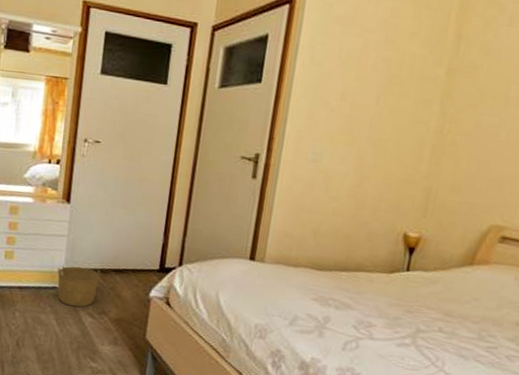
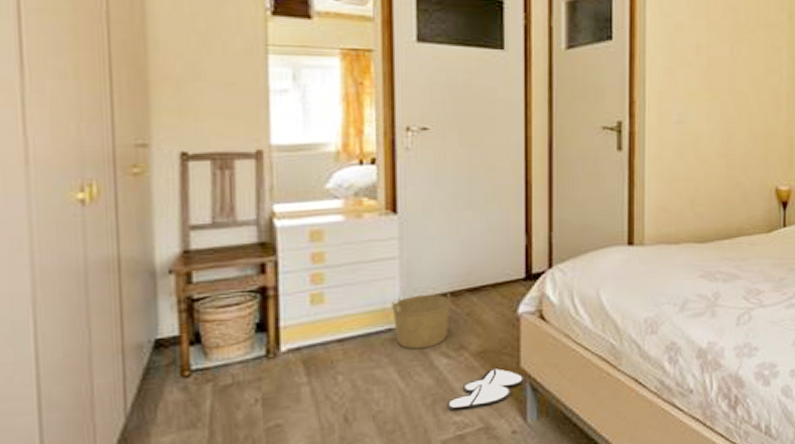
slippers: none [87,334,148,362] -> present [446,368,524,411]

